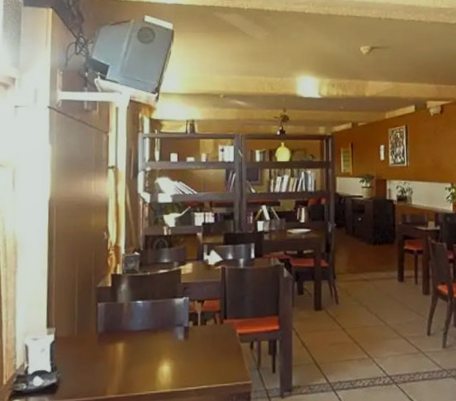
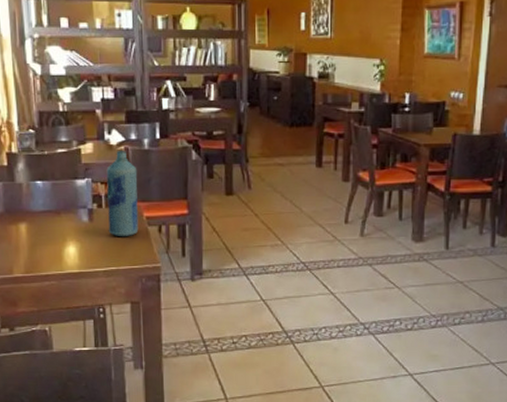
bottle: none [202,269,233,355] -> present [106,149,139,237]

